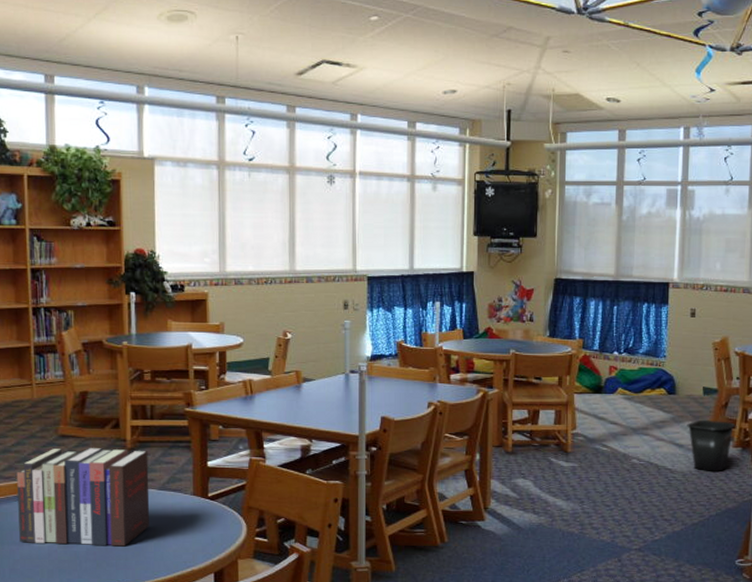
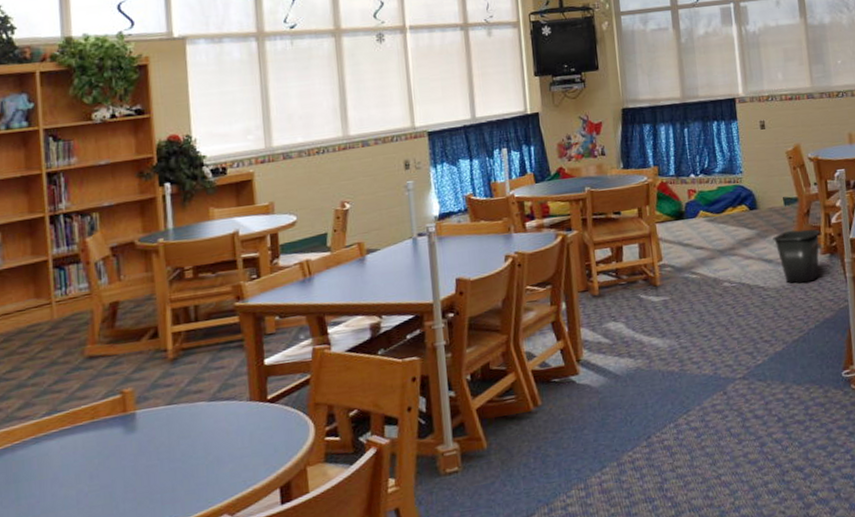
books: present [16,447,150,547] -> none [34,358,199,493]

